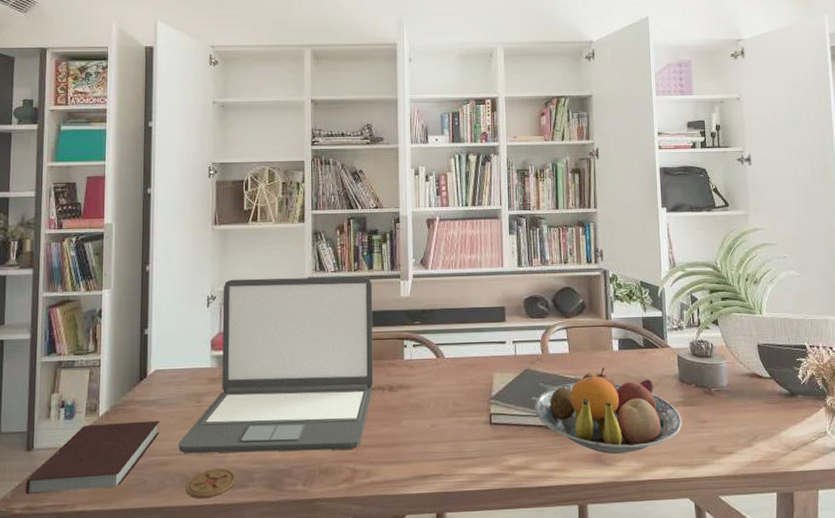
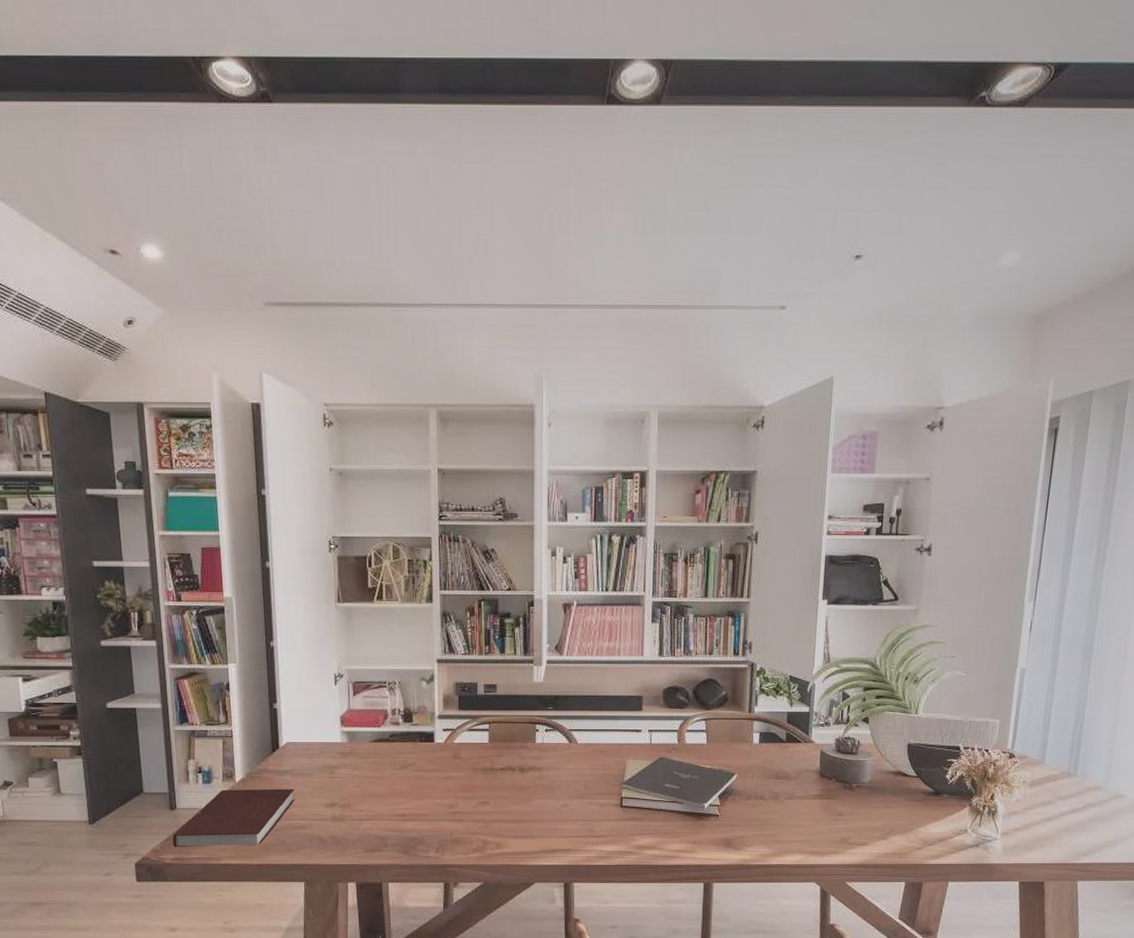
laptop: present [179,276,374,454] -> none [314,658,505,823]
coaster: present [186,468,236,498] -> none [323,833,371,858]
fruit bowl: present [534,367,682,454] -> none [666,759,818,840]

